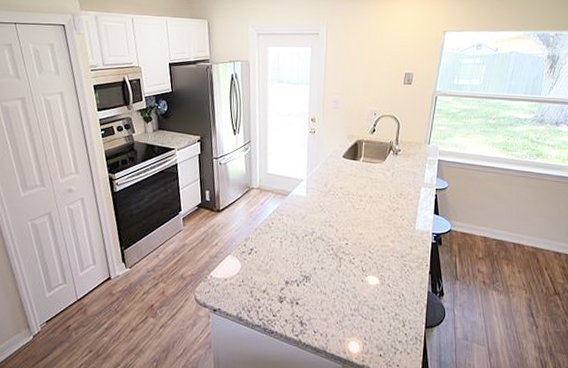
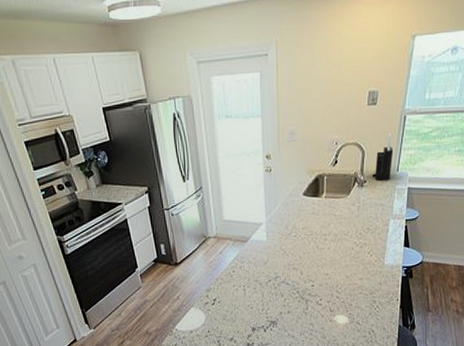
knife block: none [405,110,426,151] -> present [372,133,394,180]

